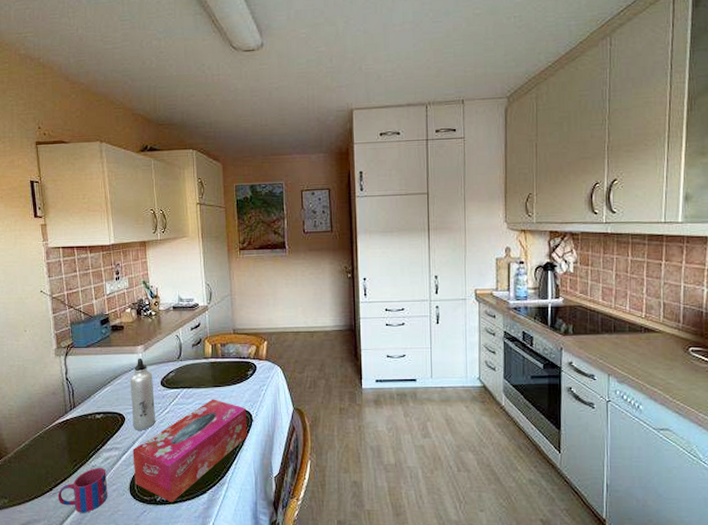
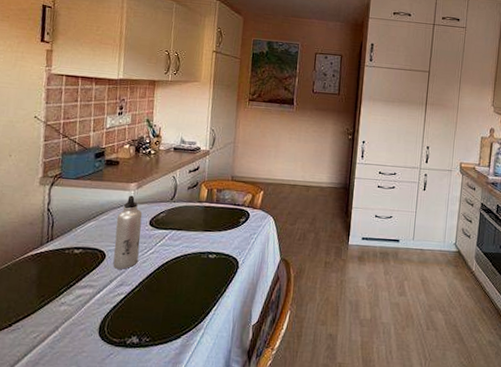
mug: present [57,467,108,513] -> none [16,304,76,353]
tissue box: present [132,399,248,503] -> none [105,243,234,347]

